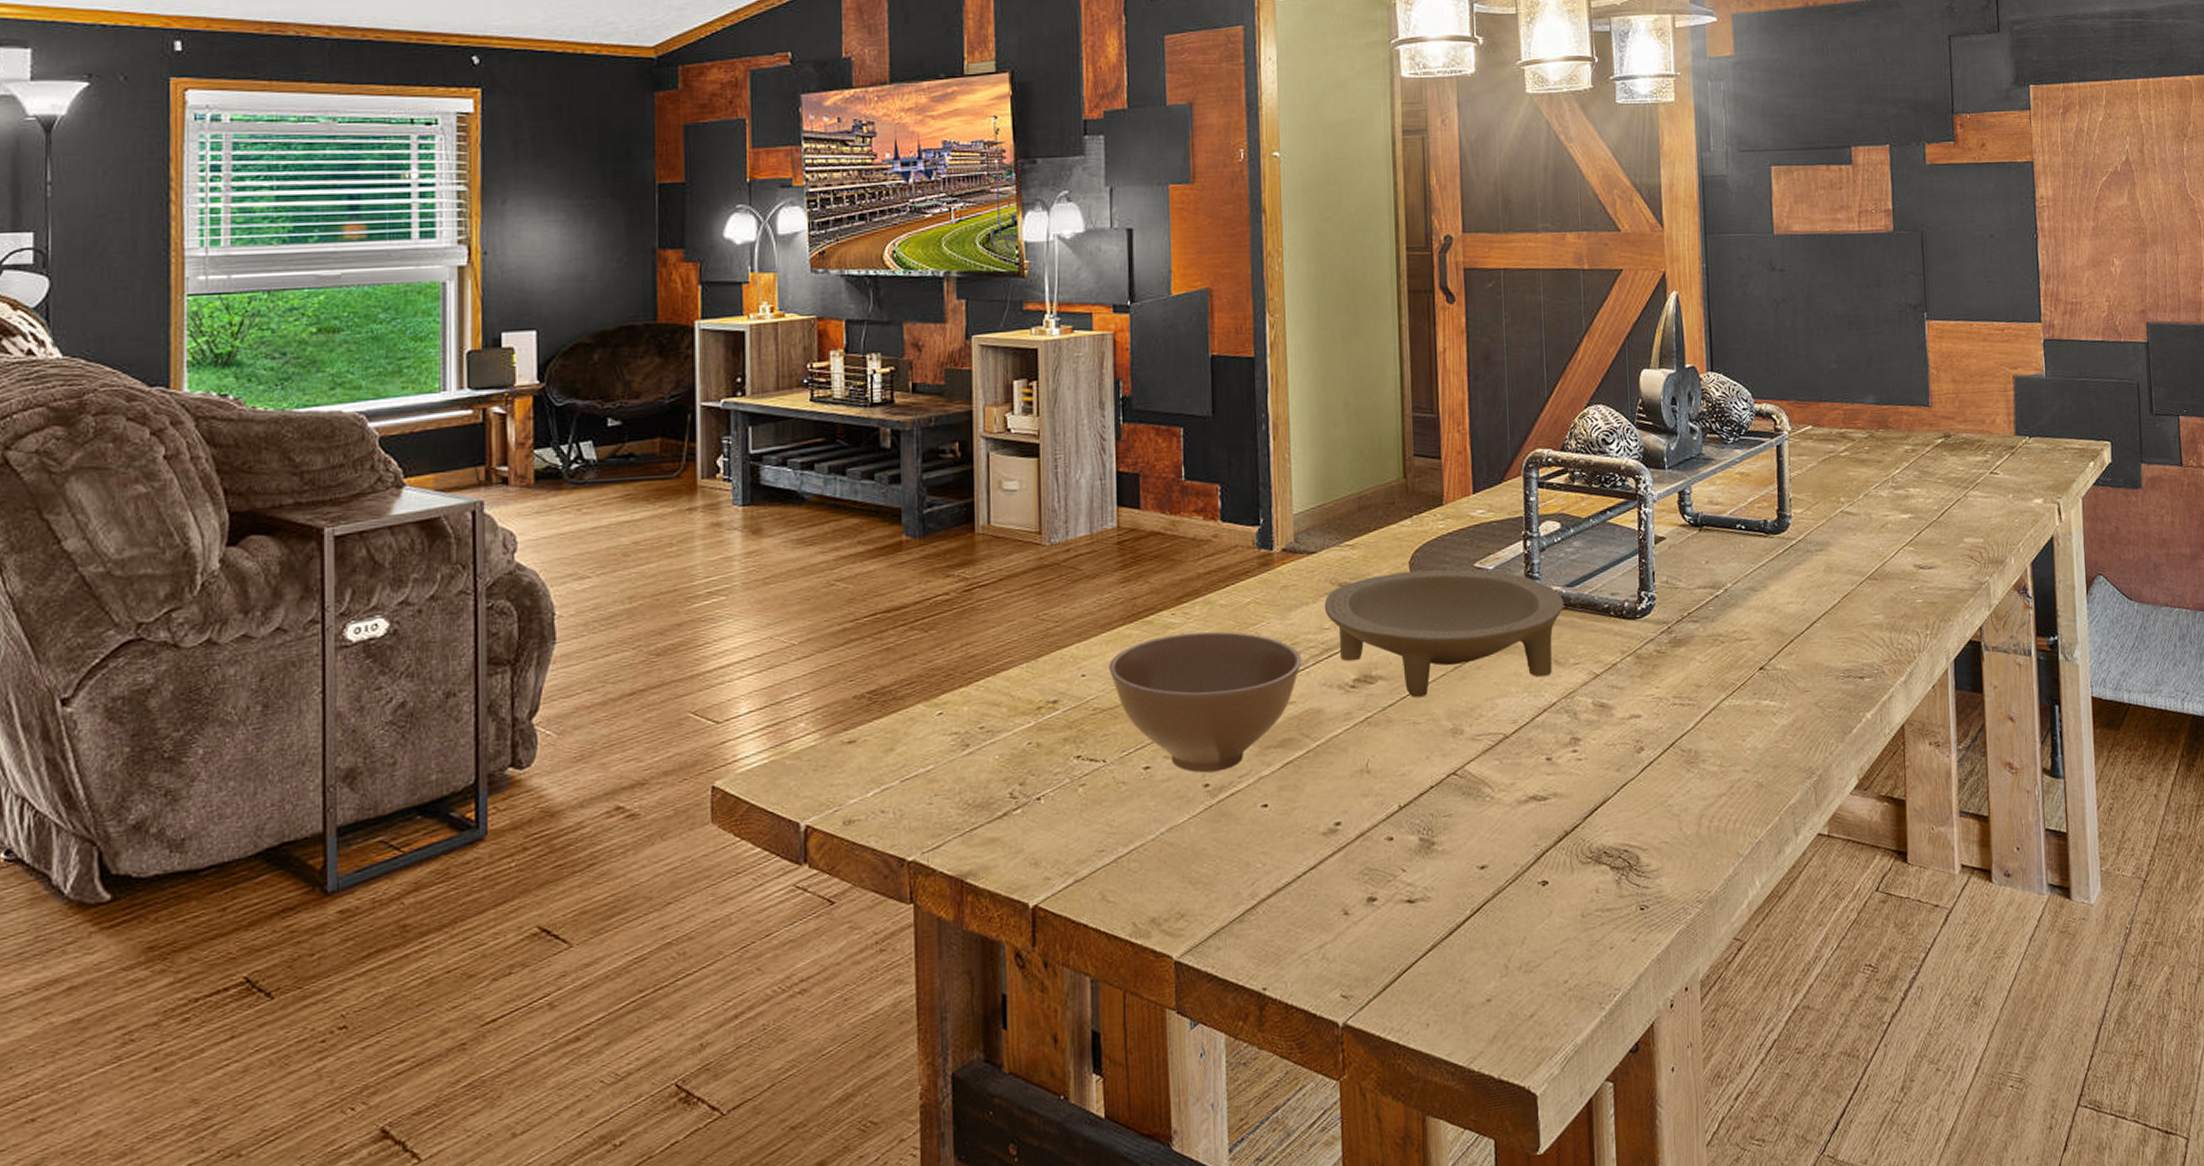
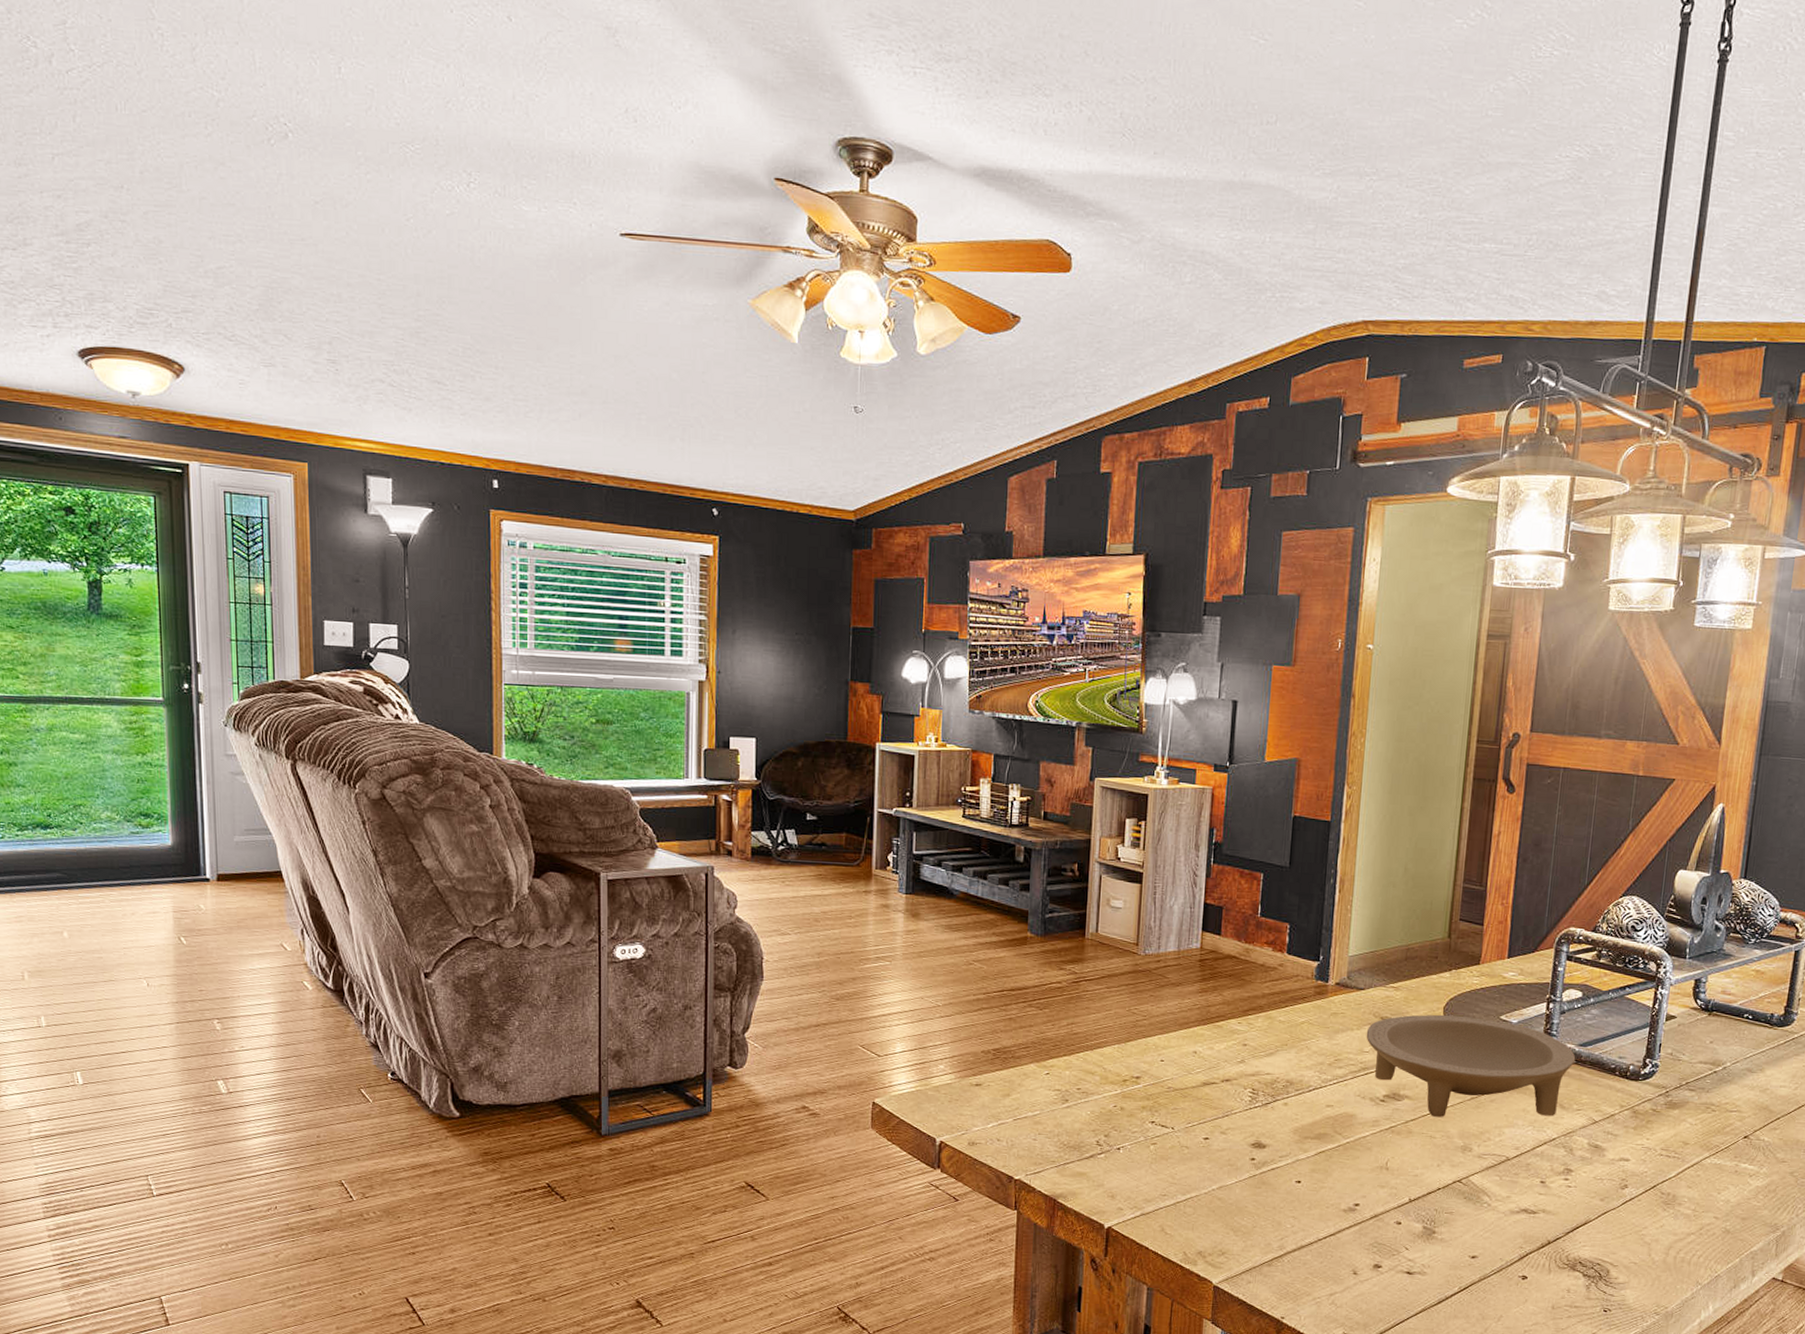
bowl: present [1109,631,1302,773] -> none [1183,1039,1343,1150]

